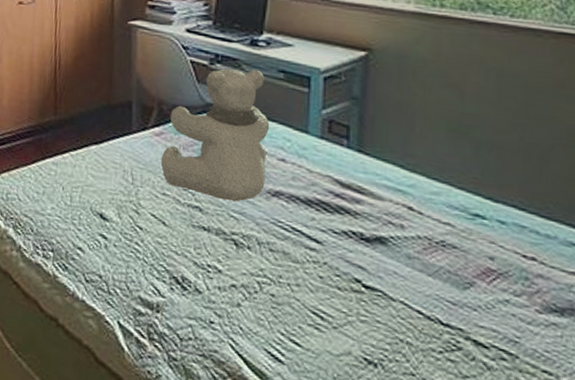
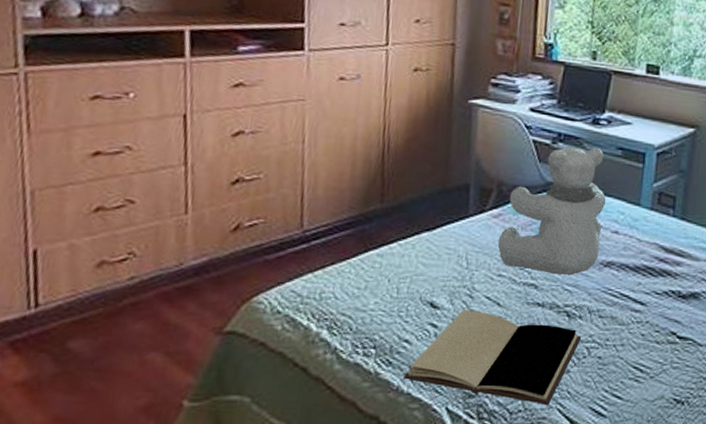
book: none [78,224,252,338] -> present [404,308,582,405]

